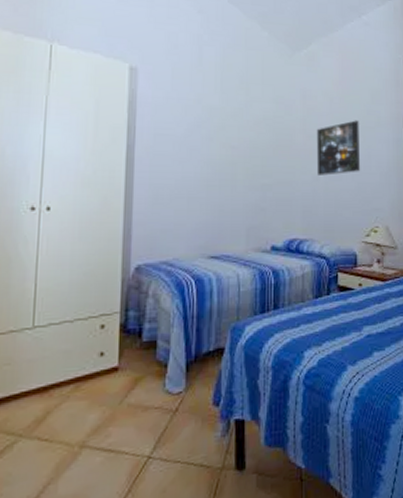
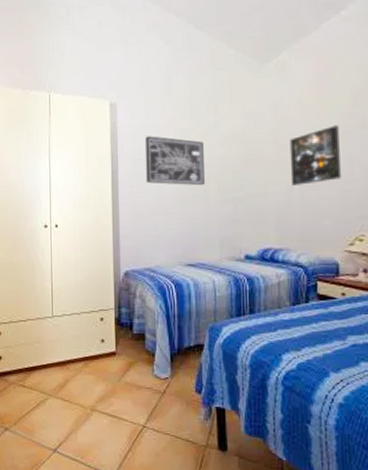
wall art: none [167,109,234,170] -> present [144,136,206,186]

